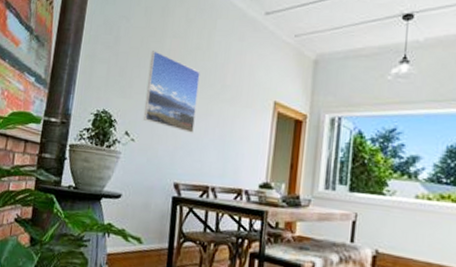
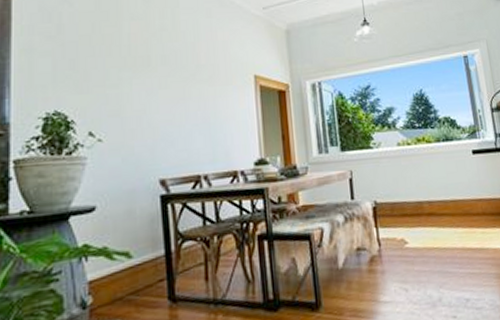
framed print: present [143,51,200,133] -> none [107,36,173,122]

